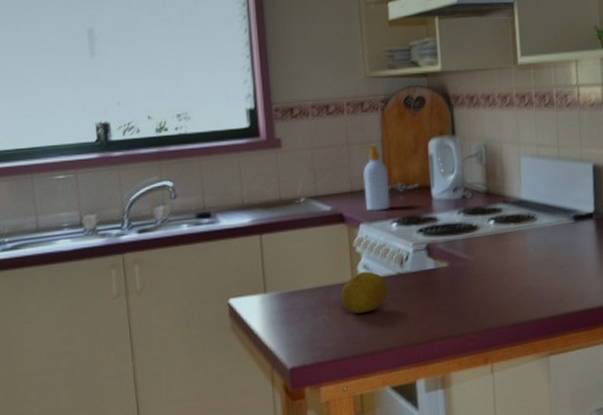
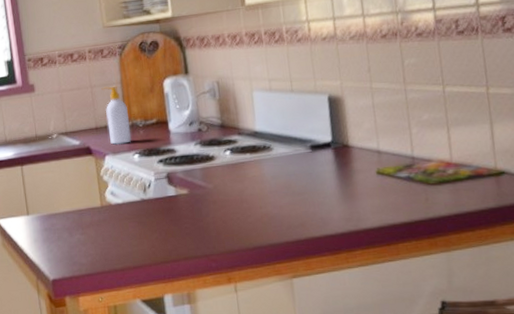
fruit: present [340,271,389,314] -> none [91,197,134,235]

